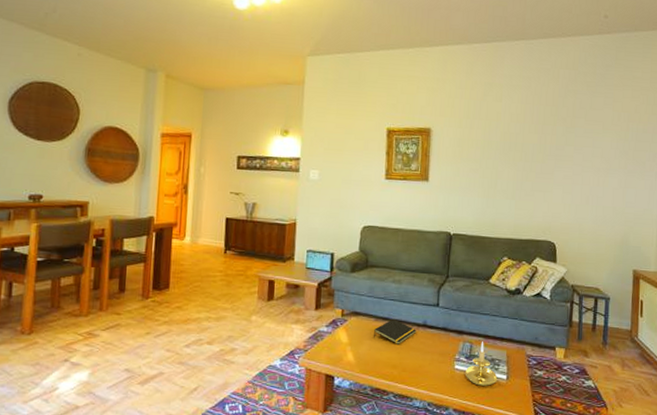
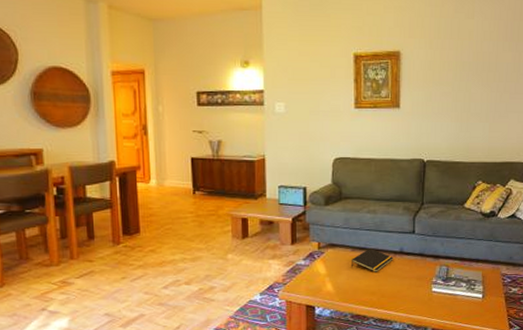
candle holder: present [464,341,498,387] -> none [442,264,474,307]

